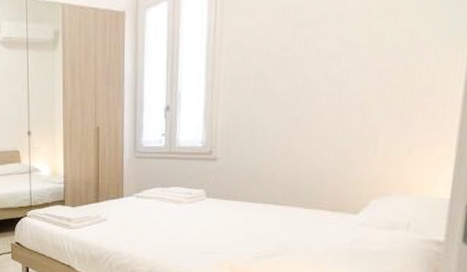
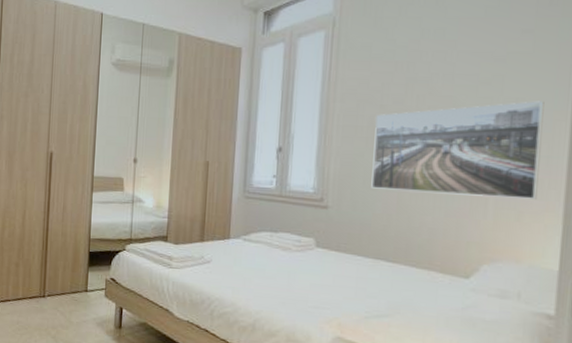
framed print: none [259,30,441,137] -> present [371,101,545,199]

